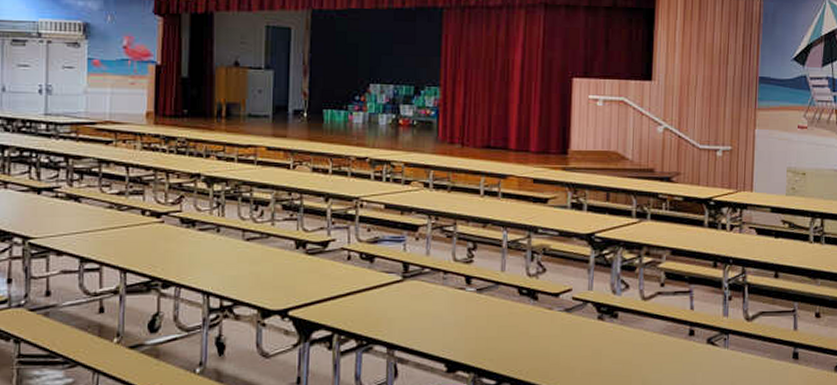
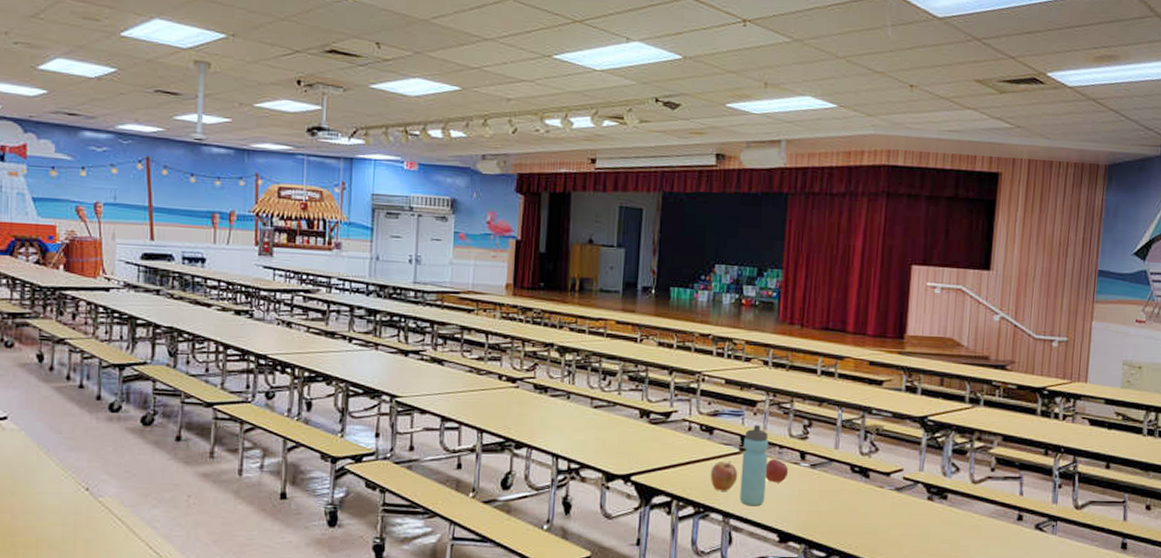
apple: none [372,289,402,322] -> present [710,460,738,491]
water bottle: none [404,249,432,336] -> present [739,424,769,507]
apple: none [430,285,455,311] -> present [765,459,789,483]

